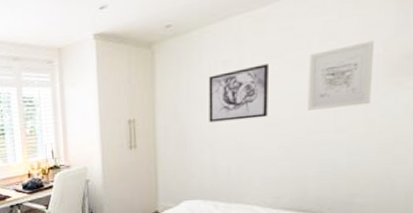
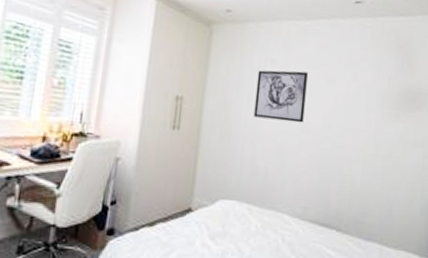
wall art: present [308,41,375,110] -> none [334,73,383,130]

